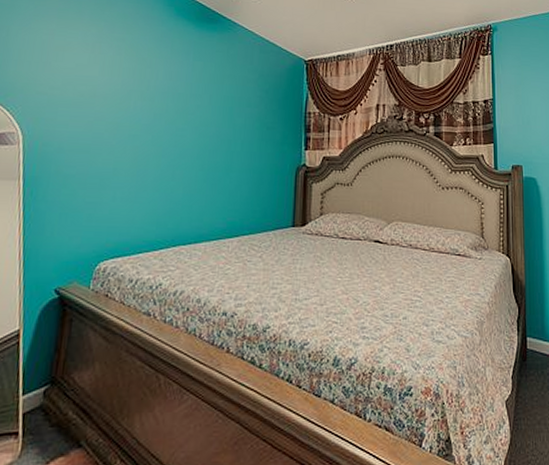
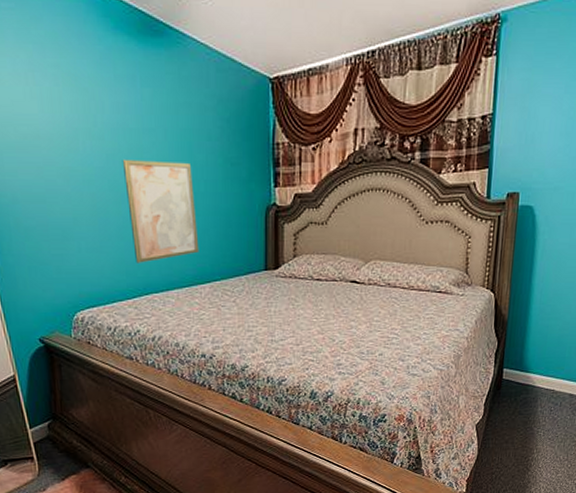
wall art: none [167,118,231,215] -> present [122,159,199,263]

